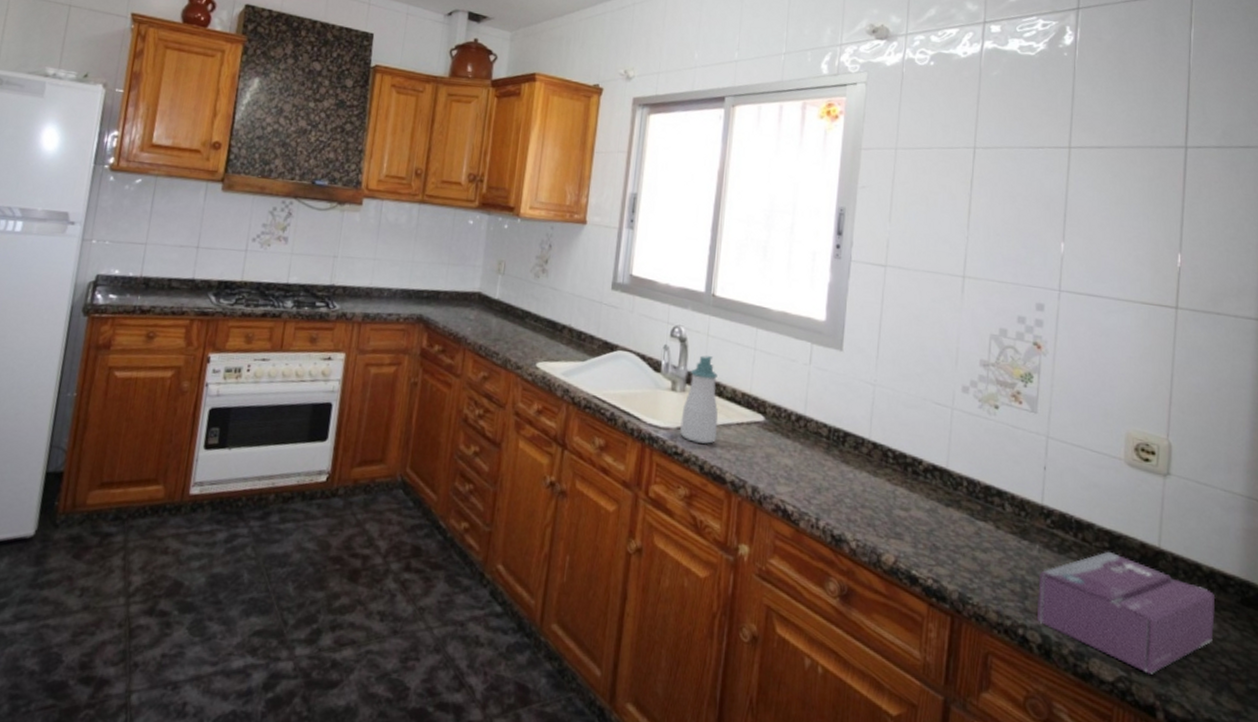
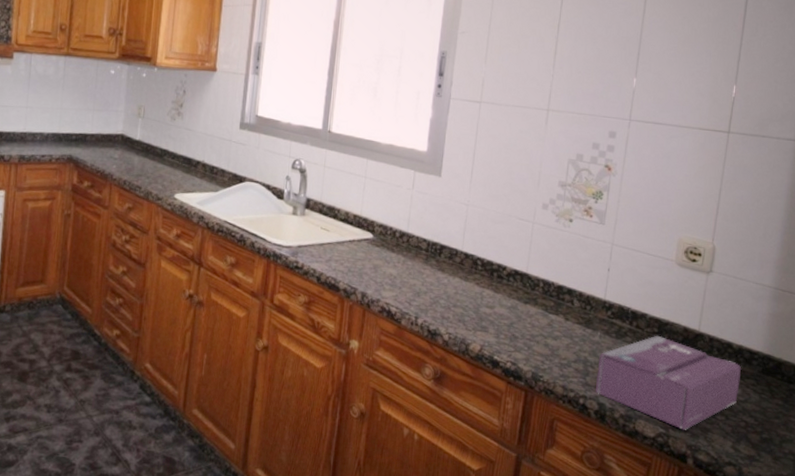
soap bottle: present [679,355,718,444] -> none [299,184,333,259]

